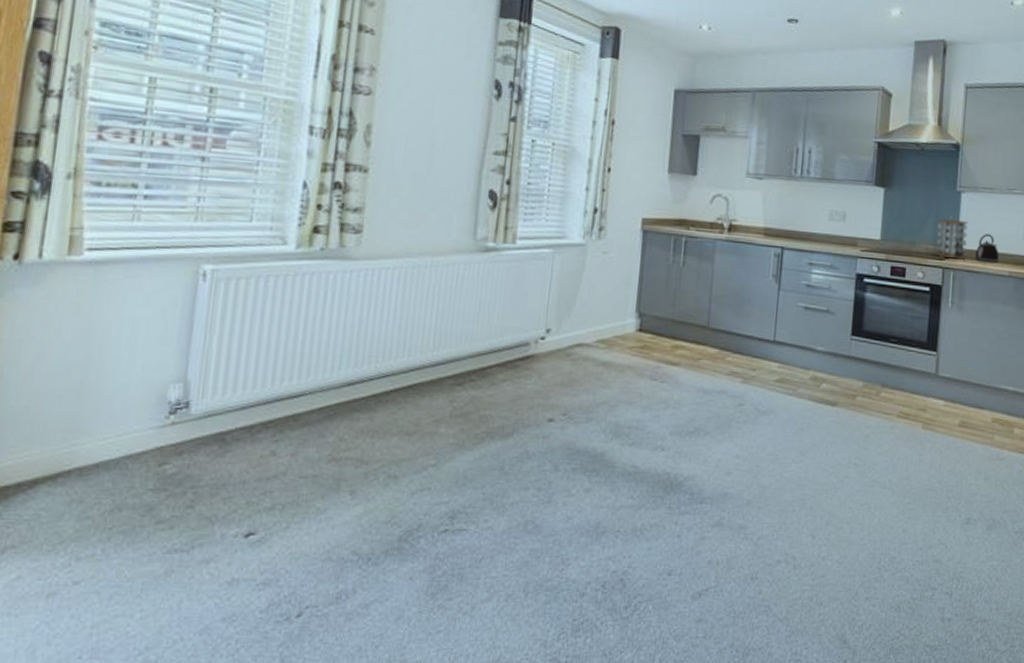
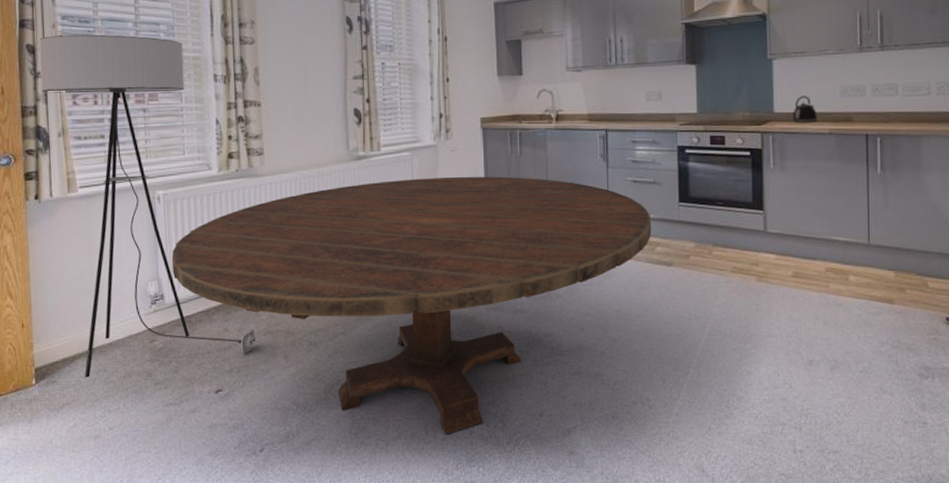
floor lamp: none [48,44,319,510] -> present [39,34,259,377]
dining table: none [207,280,820,597] -> present [171,176,652,434]
spice rack: present [935,215,968,259] -> none [751,82,784,123]

